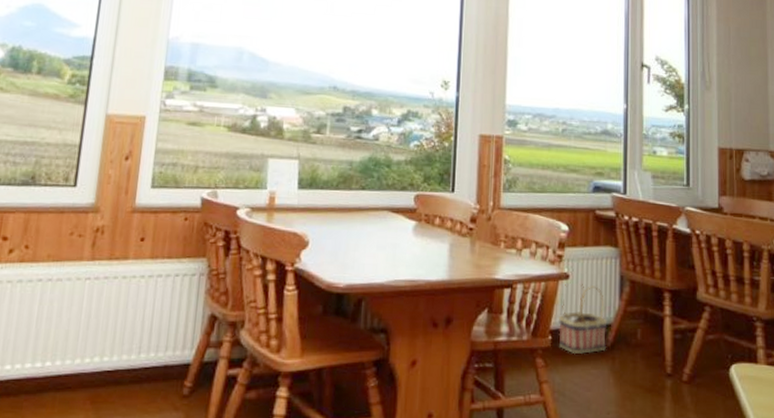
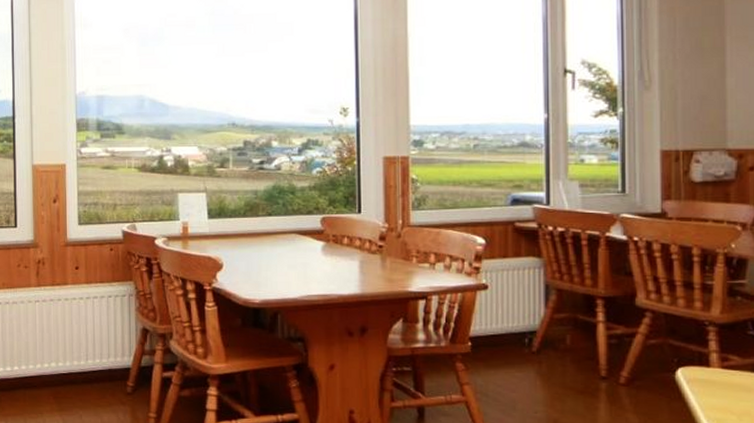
basket: present [558,282,608,355] -> none [477,292,532,359]

